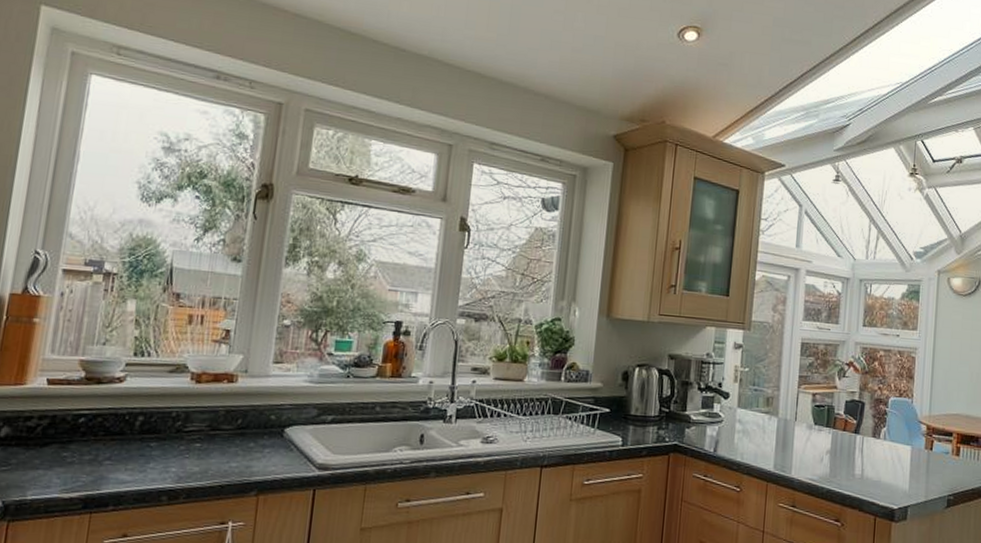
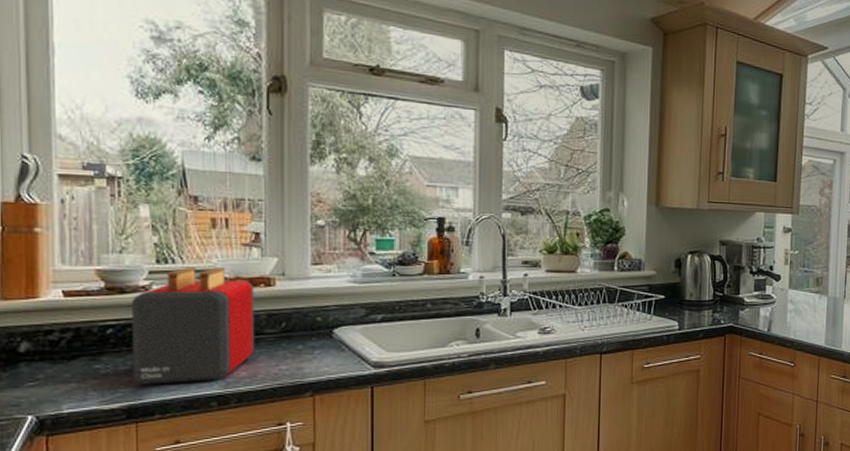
toaster: none [95,360,218,476] -> present [132,267,255,385]

